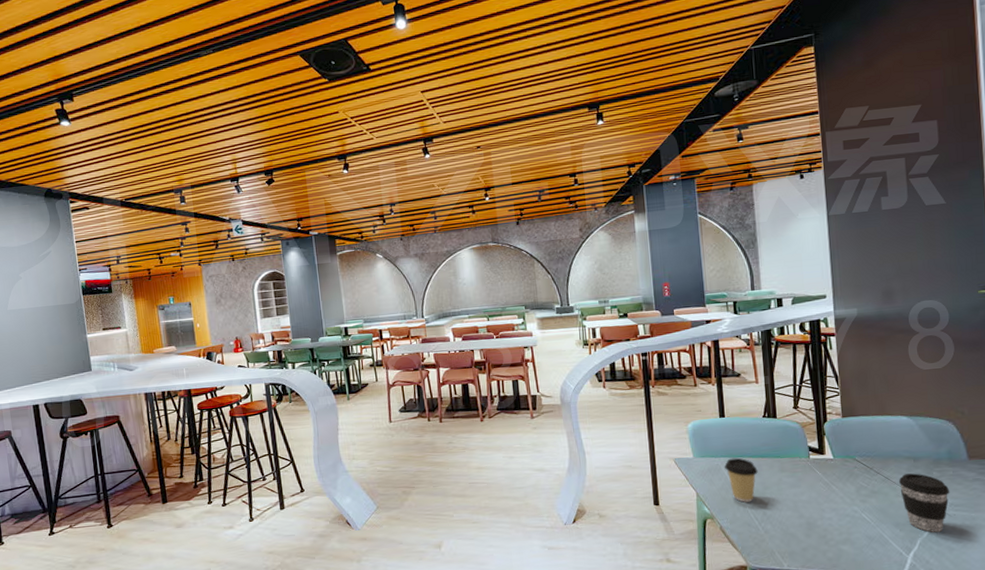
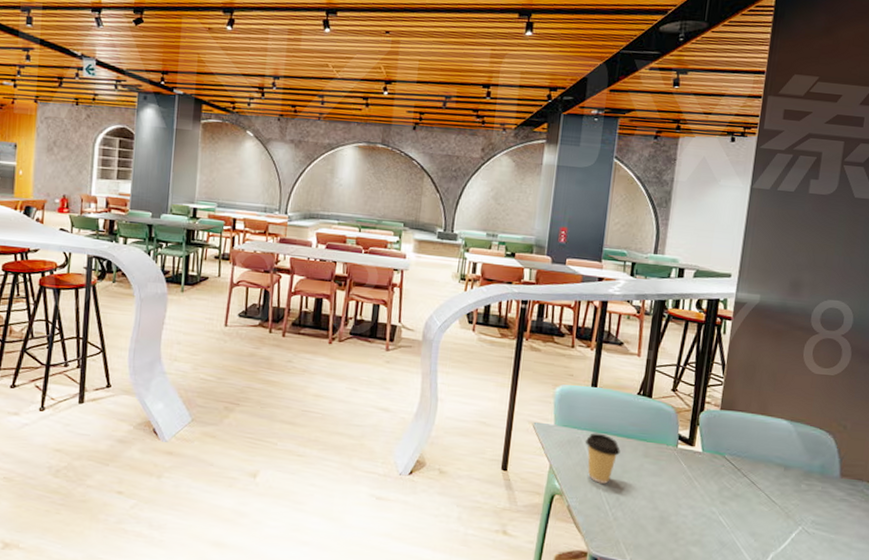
coffee cup: present [898,473,950,533] -> none [763,481,815,550]

